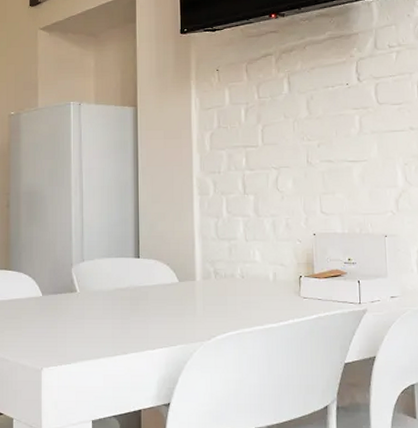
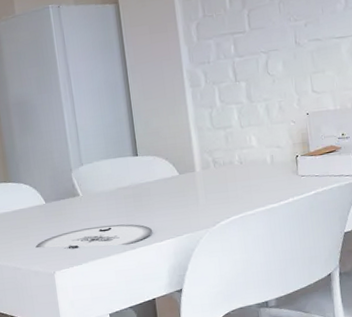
plate: none [26,325,146,349] -> present [35,224,153,249]

